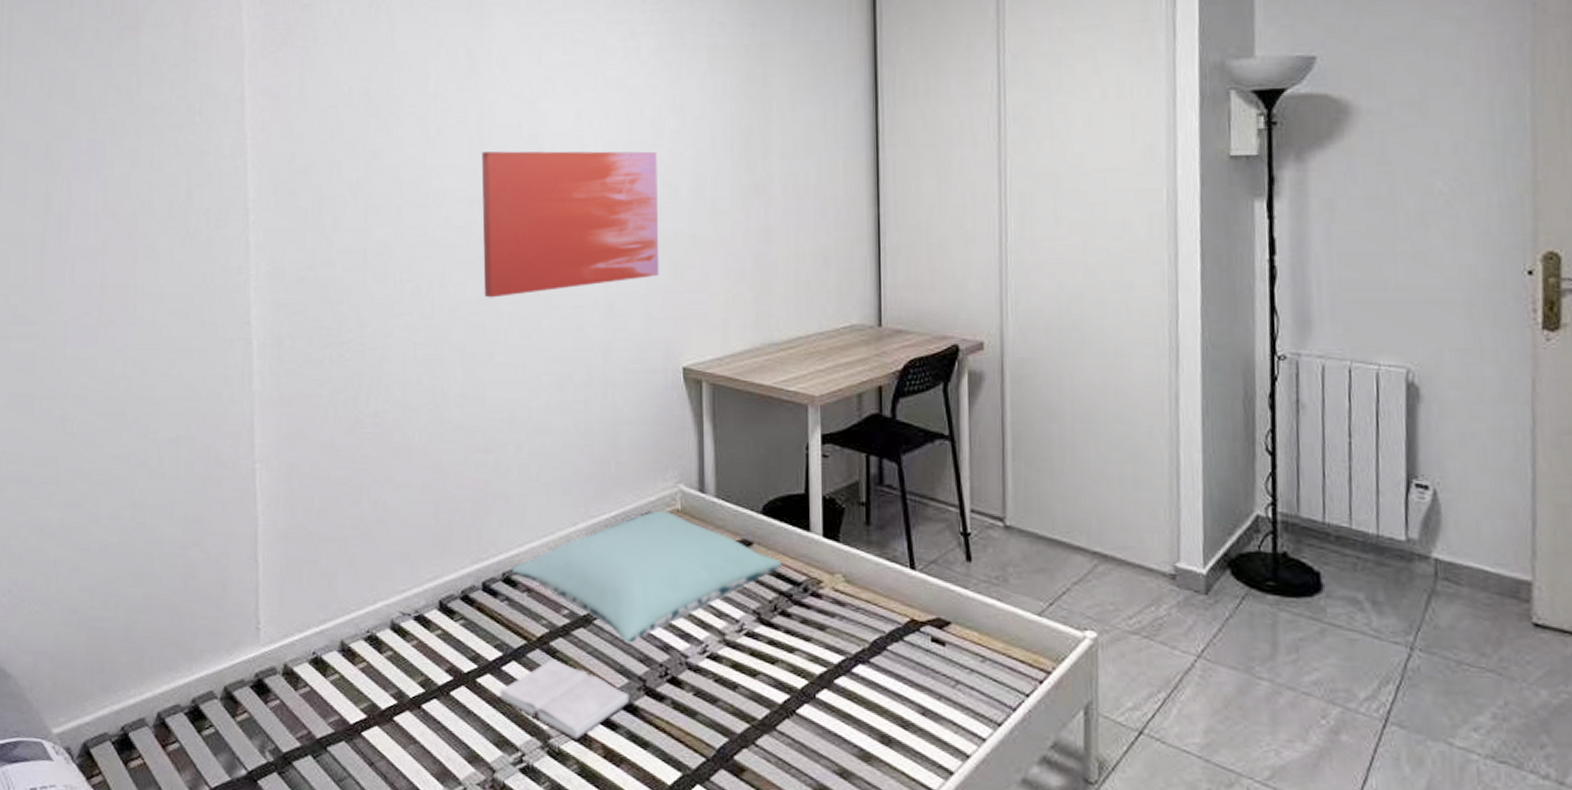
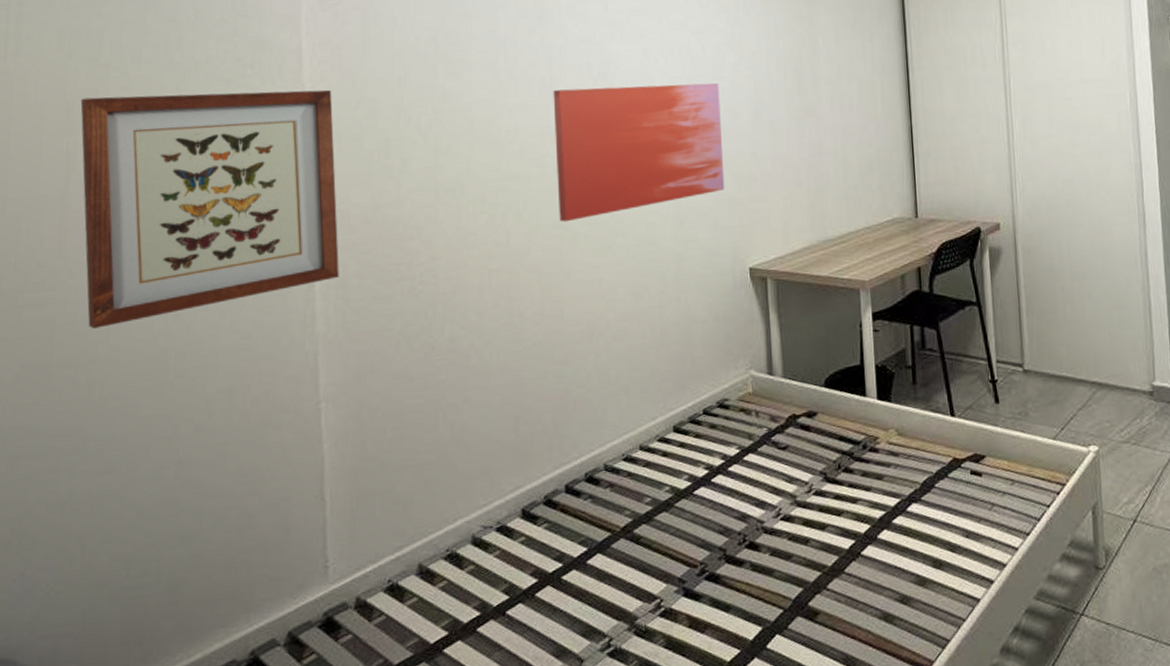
wall art: none [57,138,275,365] -> present [80,89,339,329]
hardback book: present [498,659,631,741] -> none [584,545,712,617]
pillow: present [511,510,783,644] -> none [594,395,844,519]

